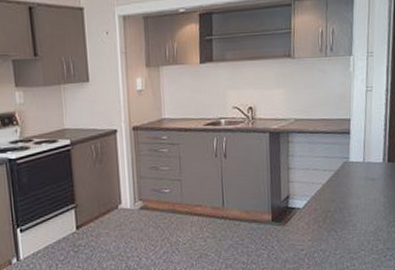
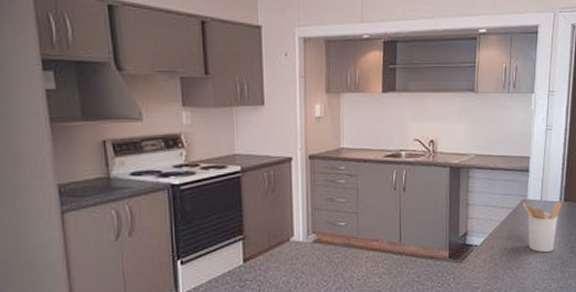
utensil holder: none [345,162,386,214] -> present [523,201,562,253]

